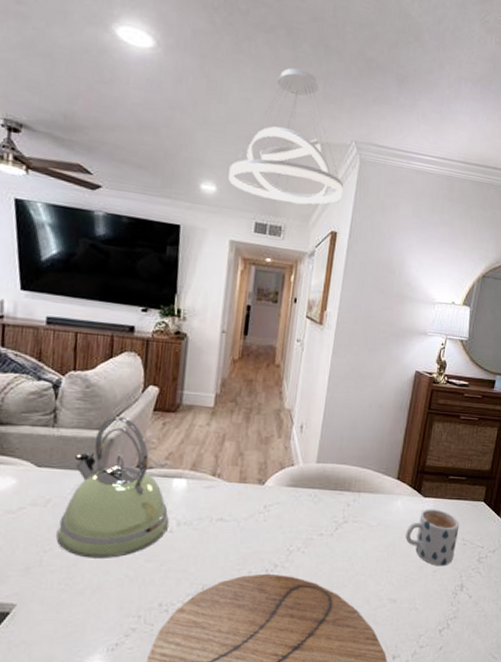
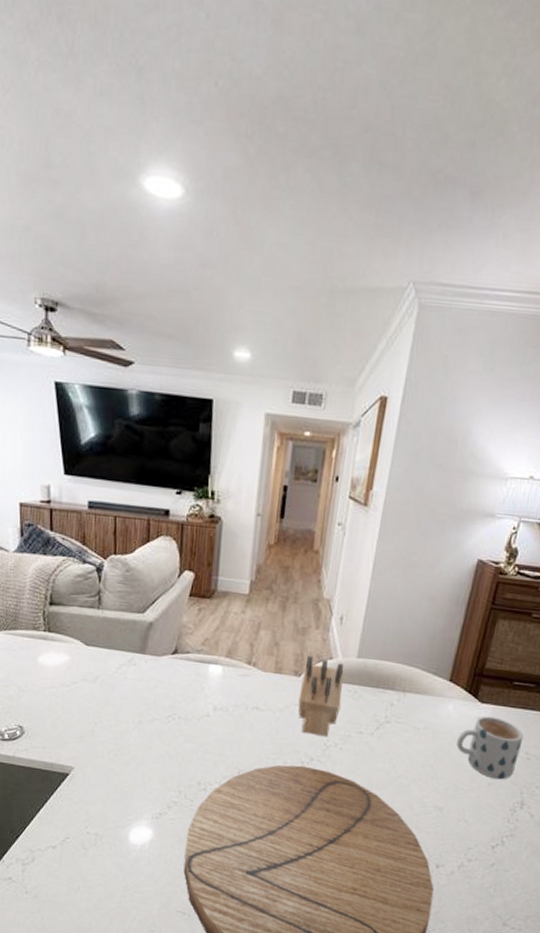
kettle: present [56,416,169,558] -> none [105,600,206,735]
pendant light: present [228,68,344,205] -> none [264,197,398,367]
knife block: none [262,464,305,543] -> present [298,656,344,737]

